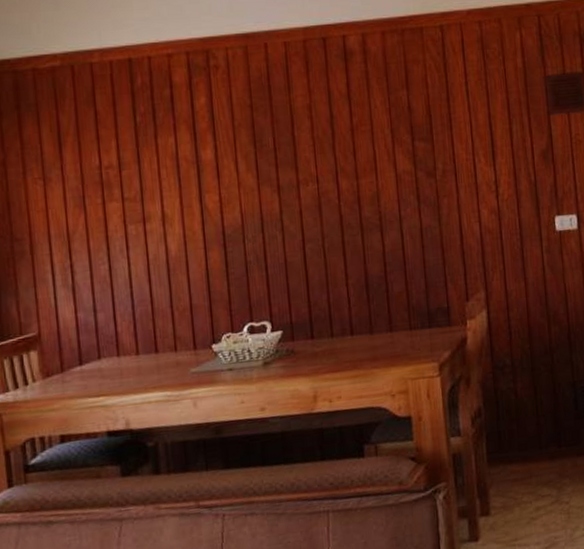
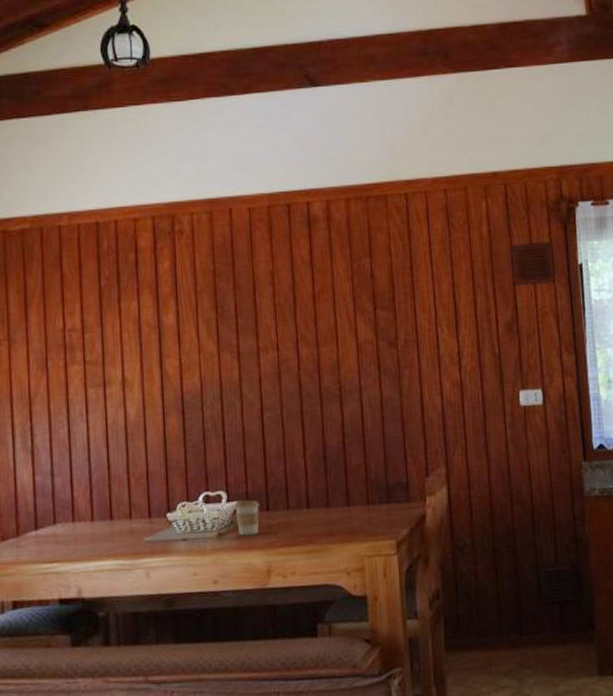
coffee cup: none [279,329,305,364] -> present [234,499,260,536]

